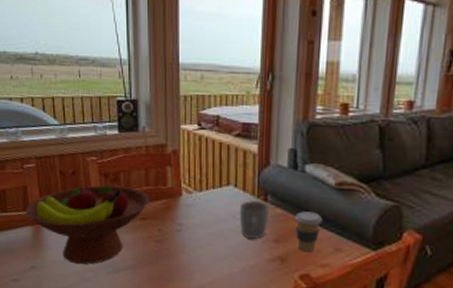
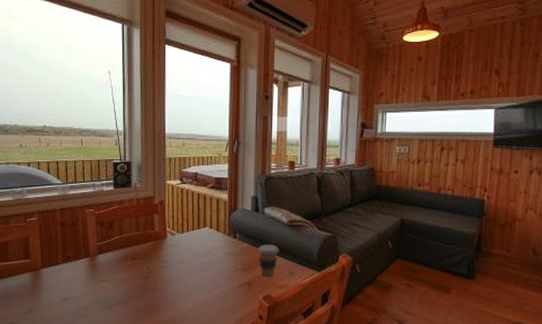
fruit bowl: present [25,185,150,265] -> none [26,232,140,304]
mug: present [239,201,270,239] -> none [214,239,238,269]

